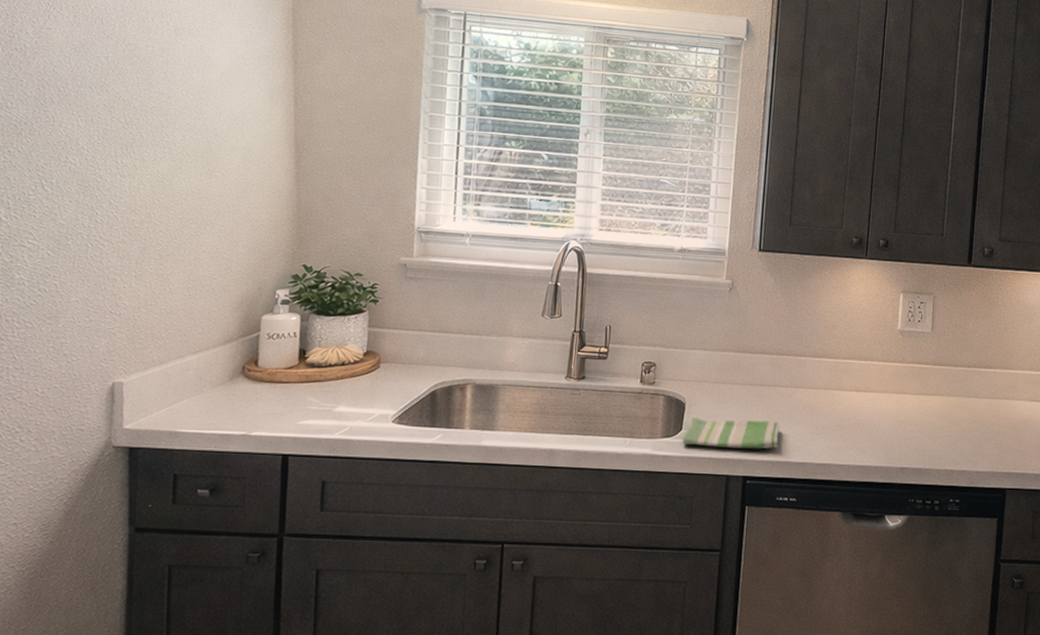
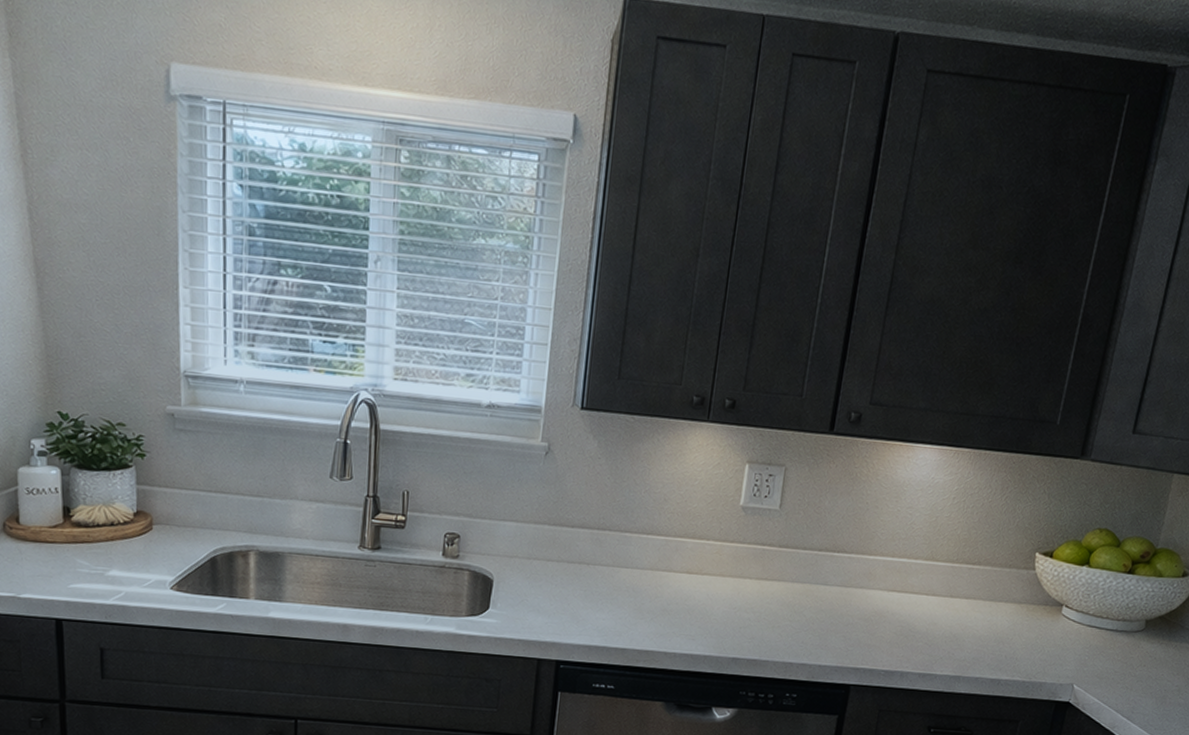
dish towel: present [682,416,780,449] -> none [490,594,599,633]

